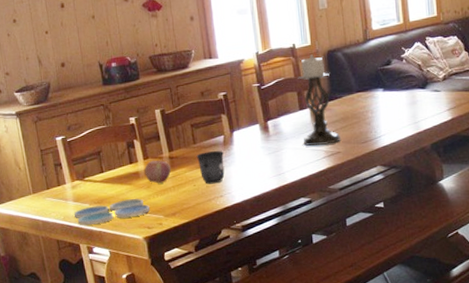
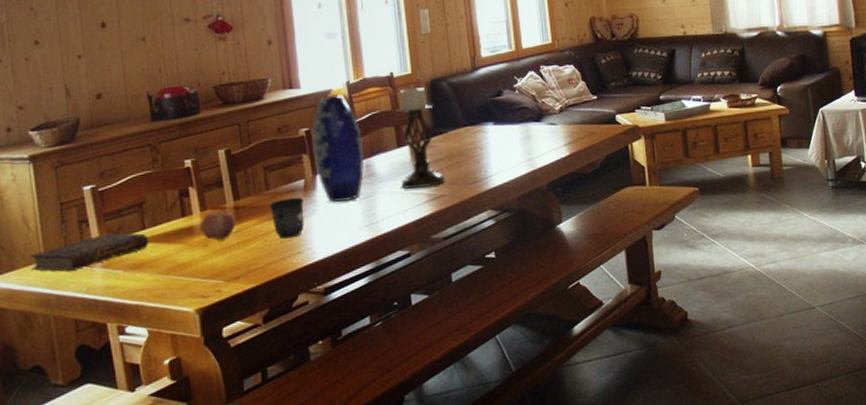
book: none [22,175,106,203] -> present [30,233,148,272]
drink coaster: present [74,199,150,225] -> none [102,260,205,298]
vase: none [229,63,272,156] -> present [312,94,364,202]

